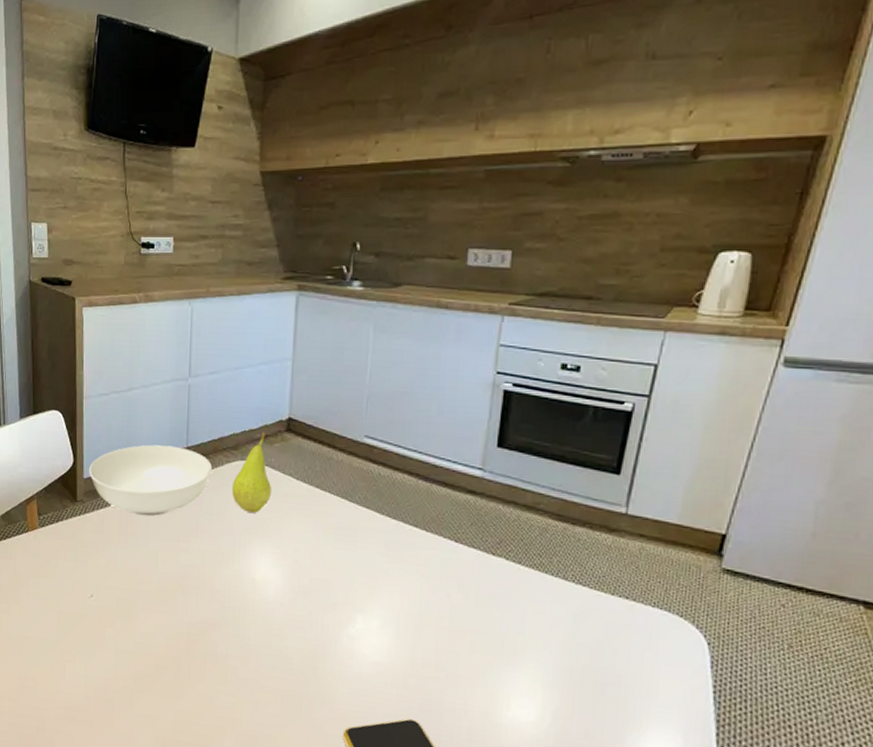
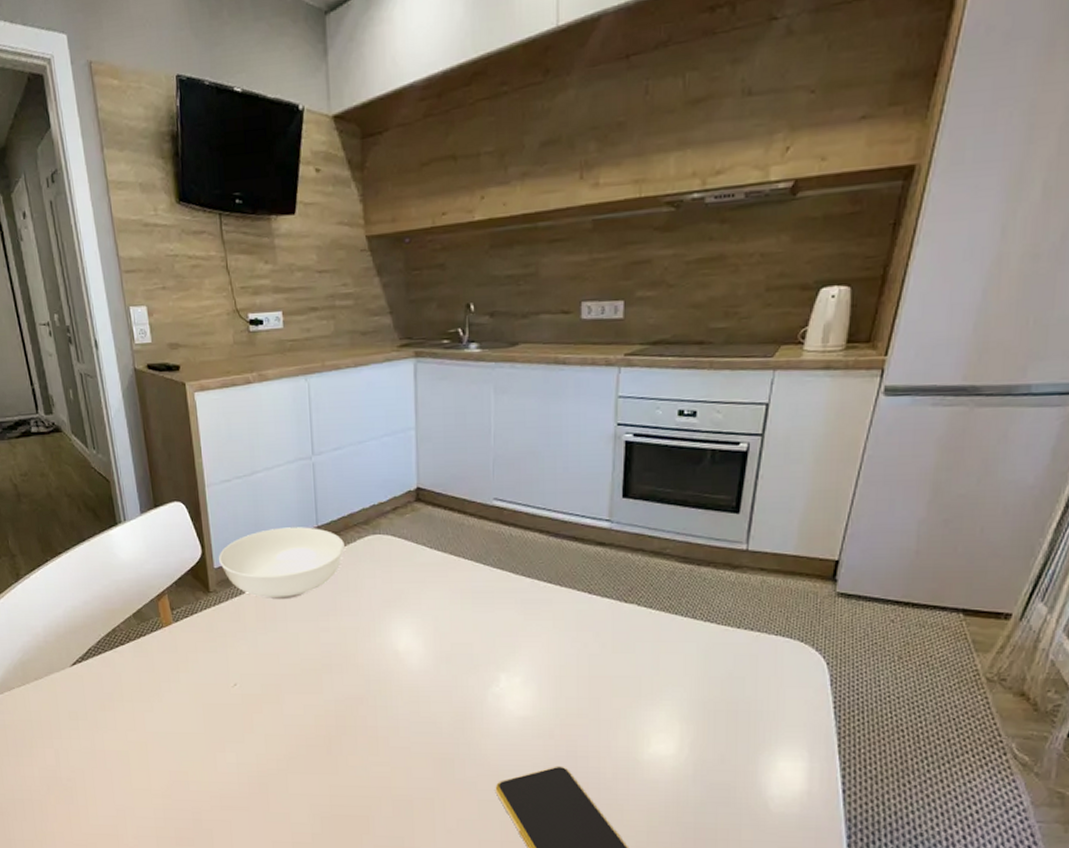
fruit: present [231,432,272,513] -> none [366,504,407,585]

